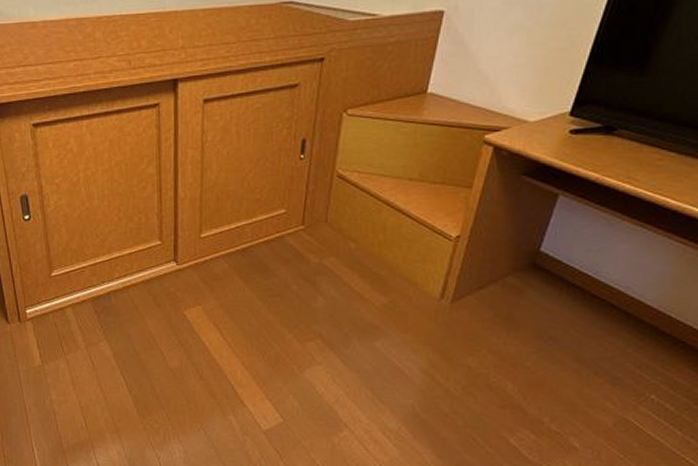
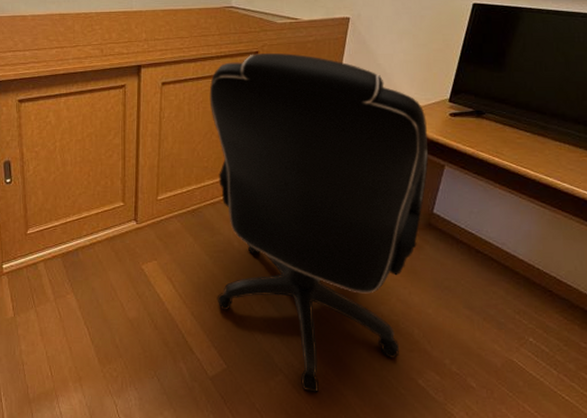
office chair: none [262,59,539,450] -> present [209,53,429,393]

